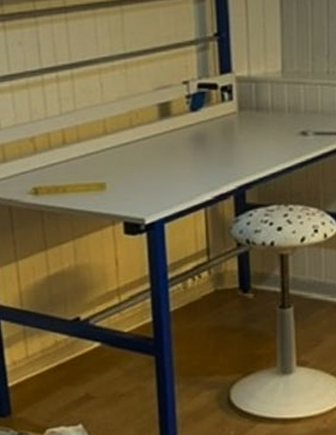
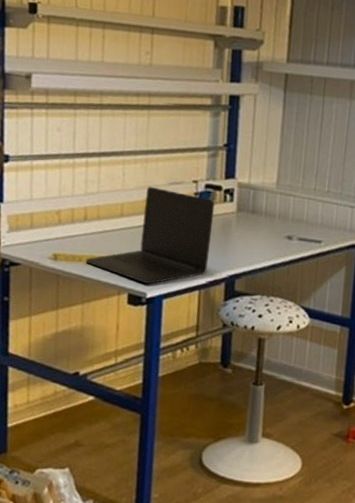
laptop: none [70,95,212,209] -> present [85,186,215,285]

